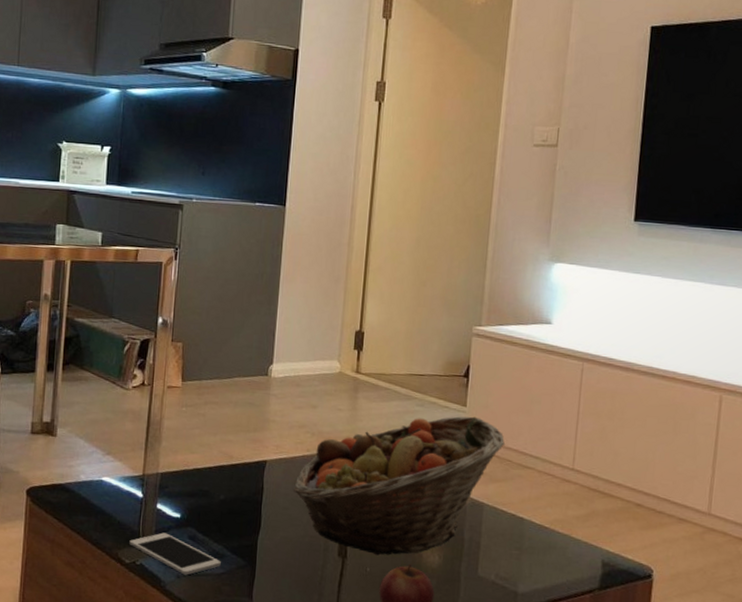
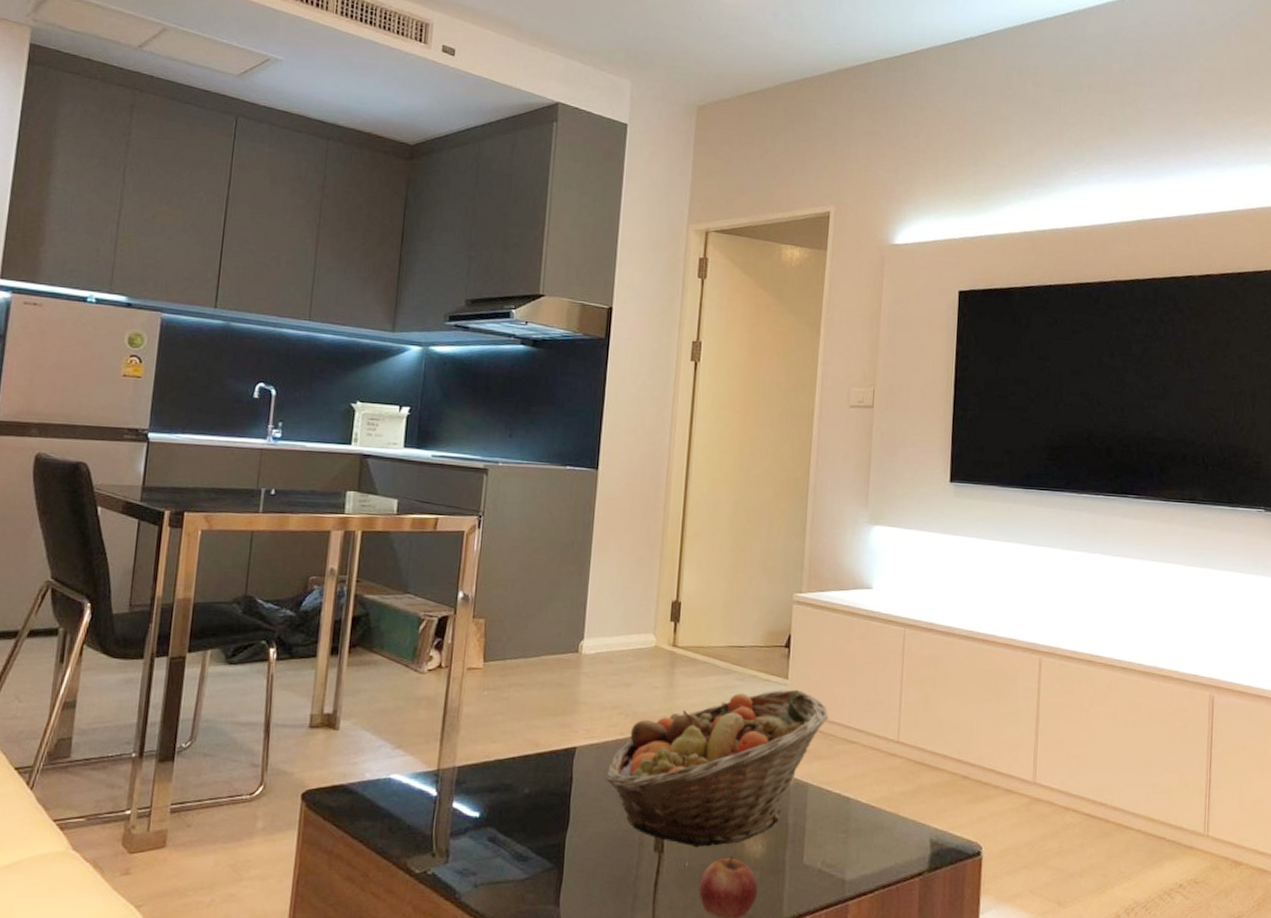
cell phone: present [129,532,221,575] -> none [420,835,524,884]

